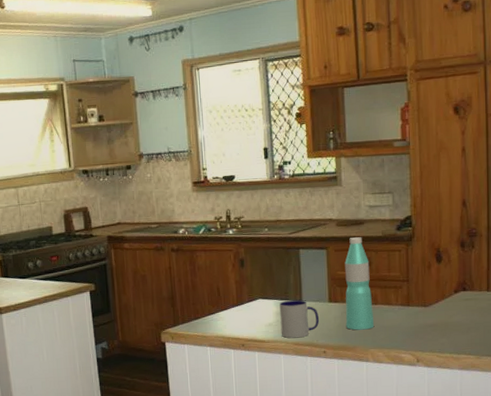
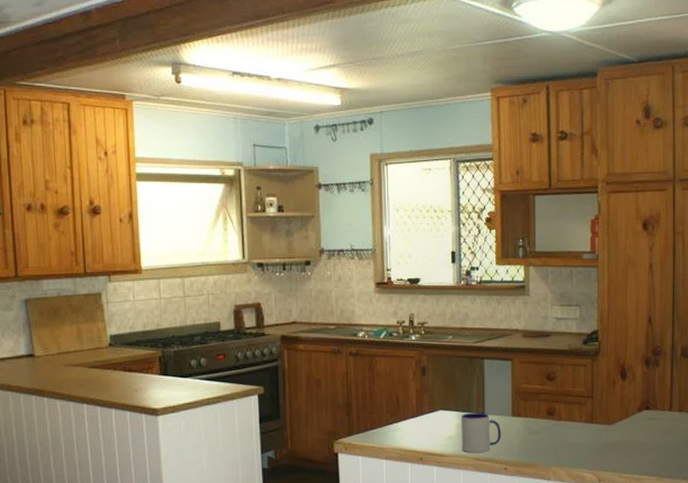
water bottle: present [345,237,375,330] -> none [528,350,557,447]

